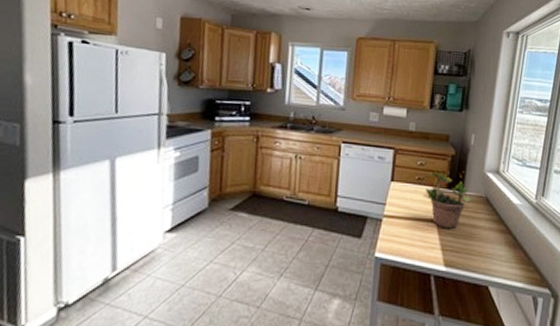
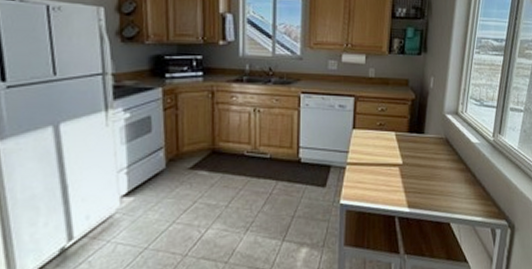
potted plant: present [423,167,472,229] -> none [385,112,432,171]

